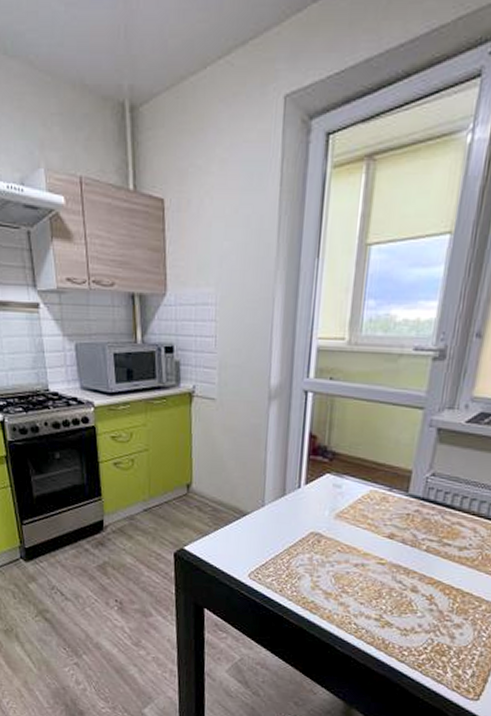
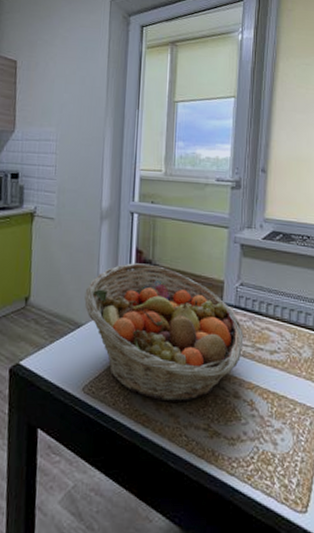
fruit basket: none [250,449,430,593] -> present [84,263,244,402]

